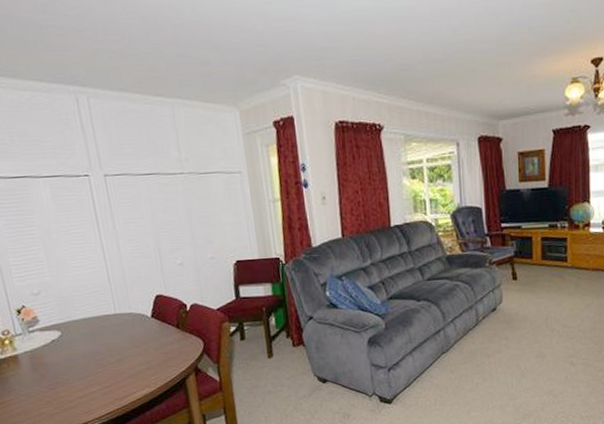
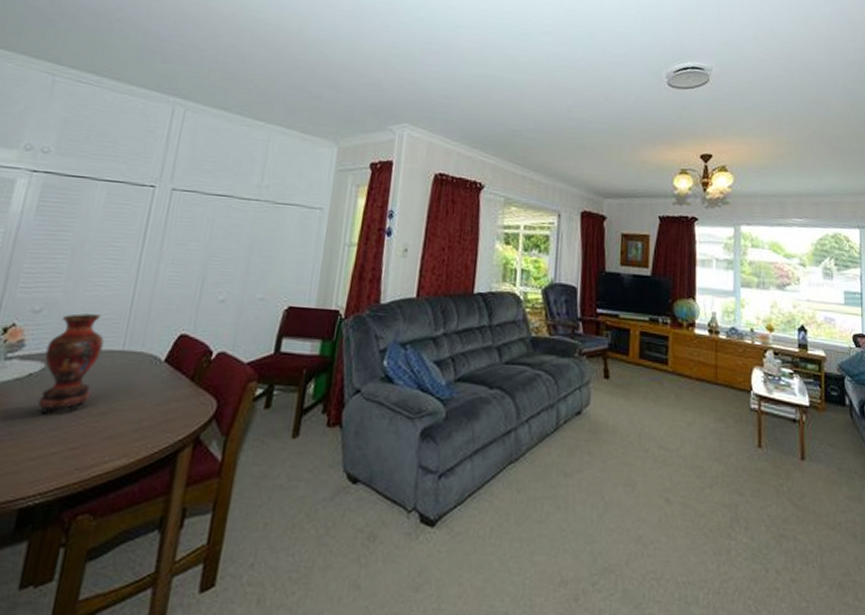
vase: none [56,289,105,367] -> present [37,313,104,415]

